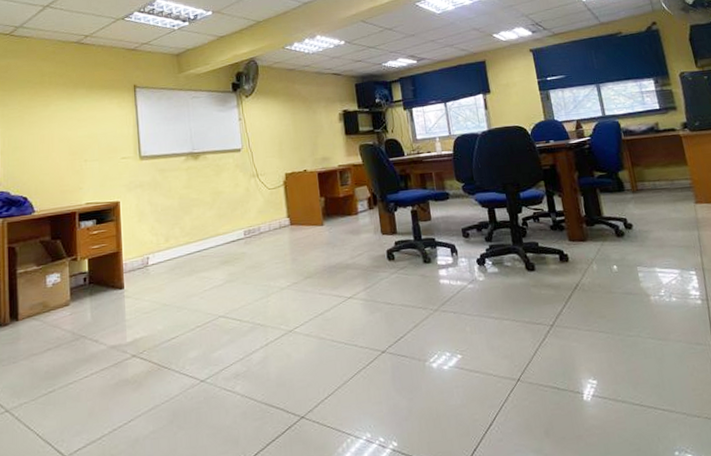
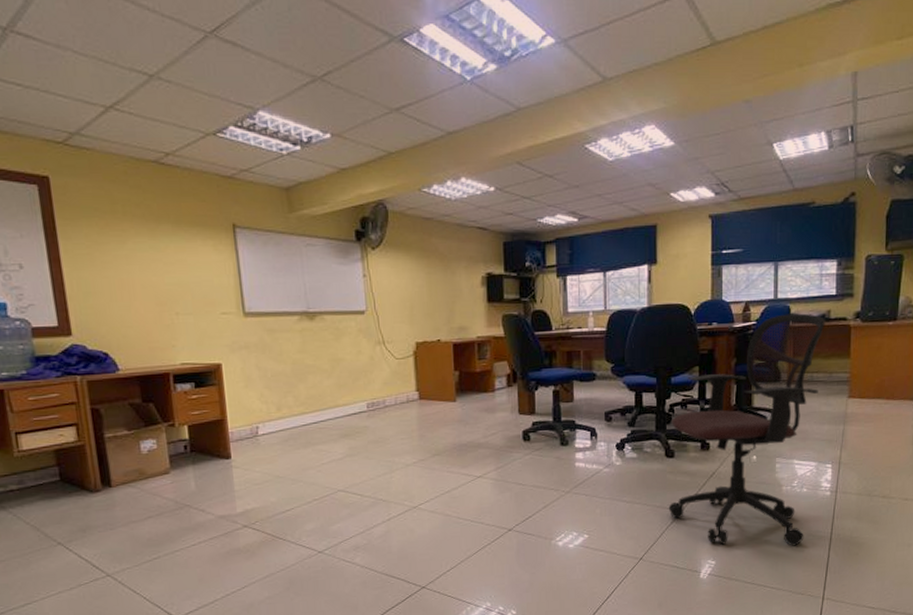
office chair: none [526,127,686,362] -> present [668,313,825,546]

